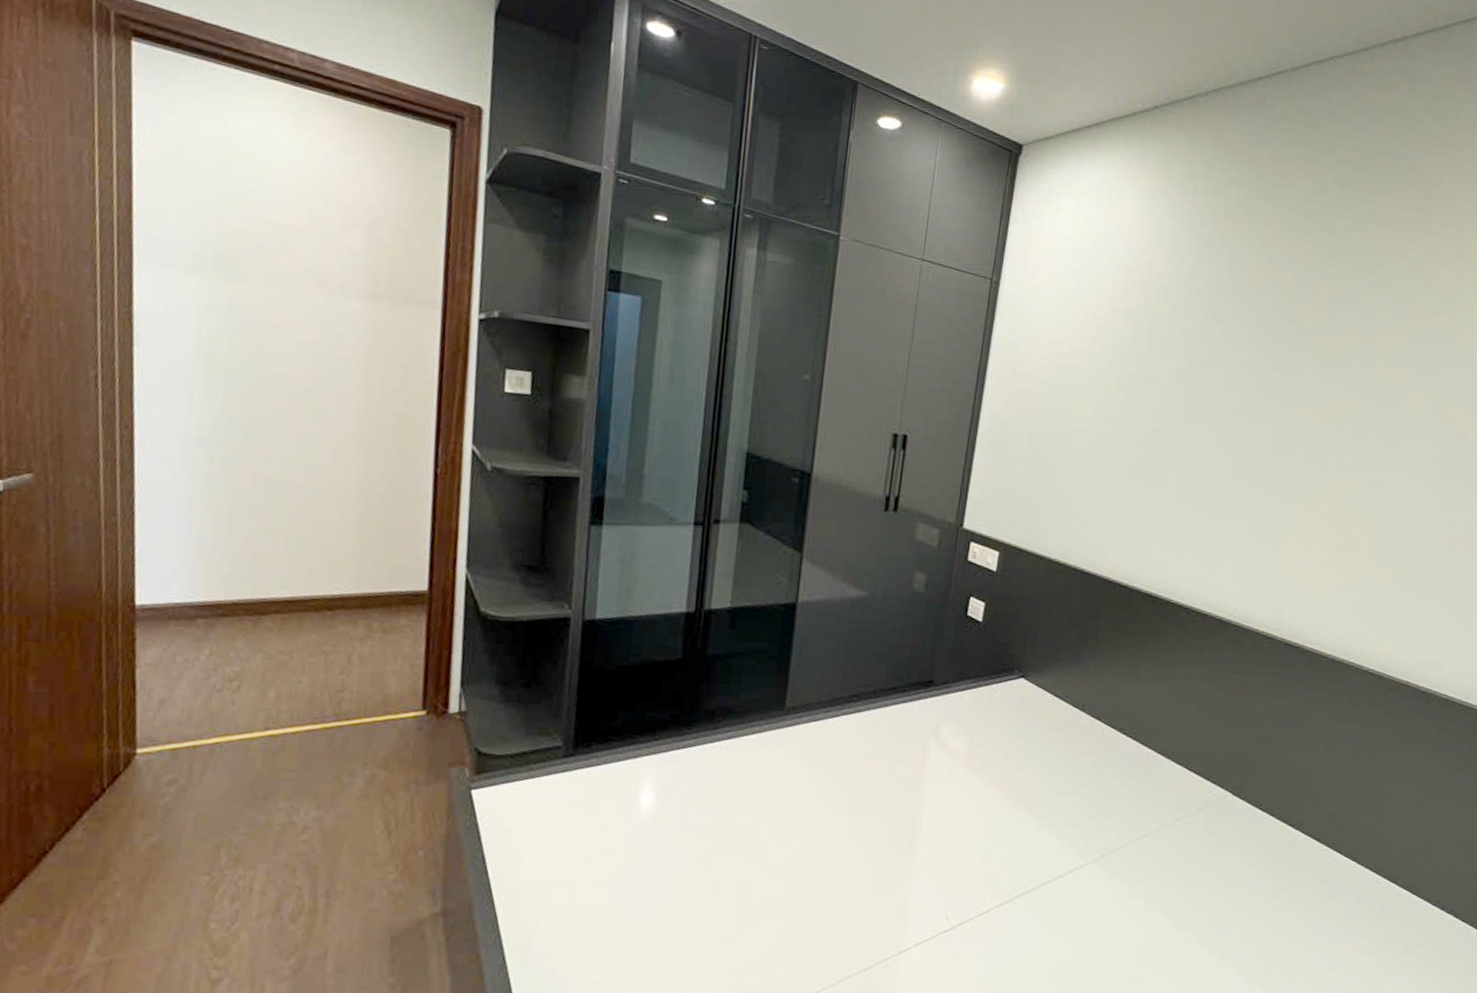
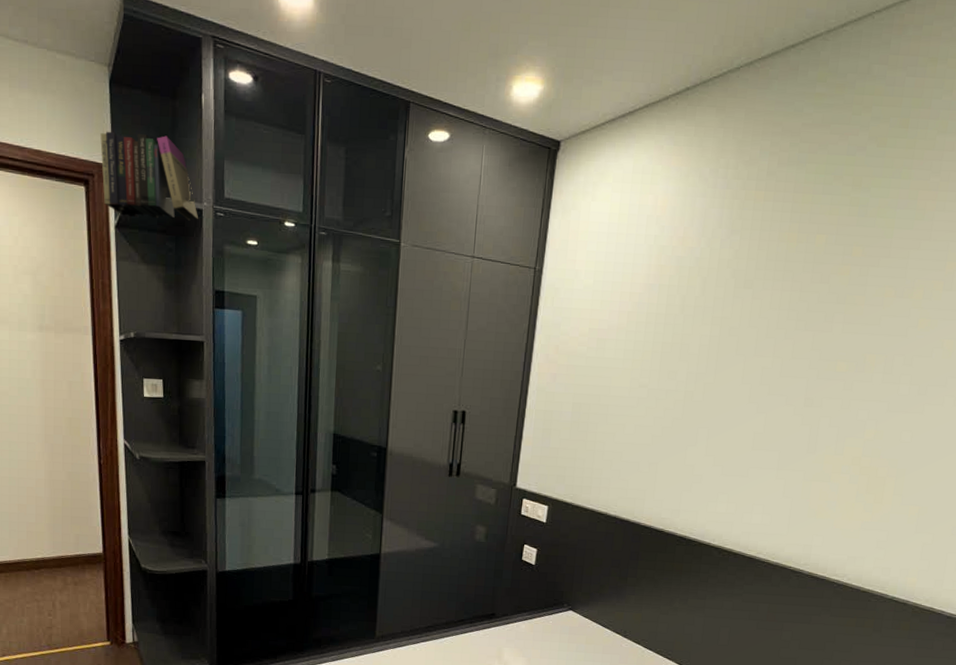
books: none [474,68,596,185] -> present [100,131,199,221]

